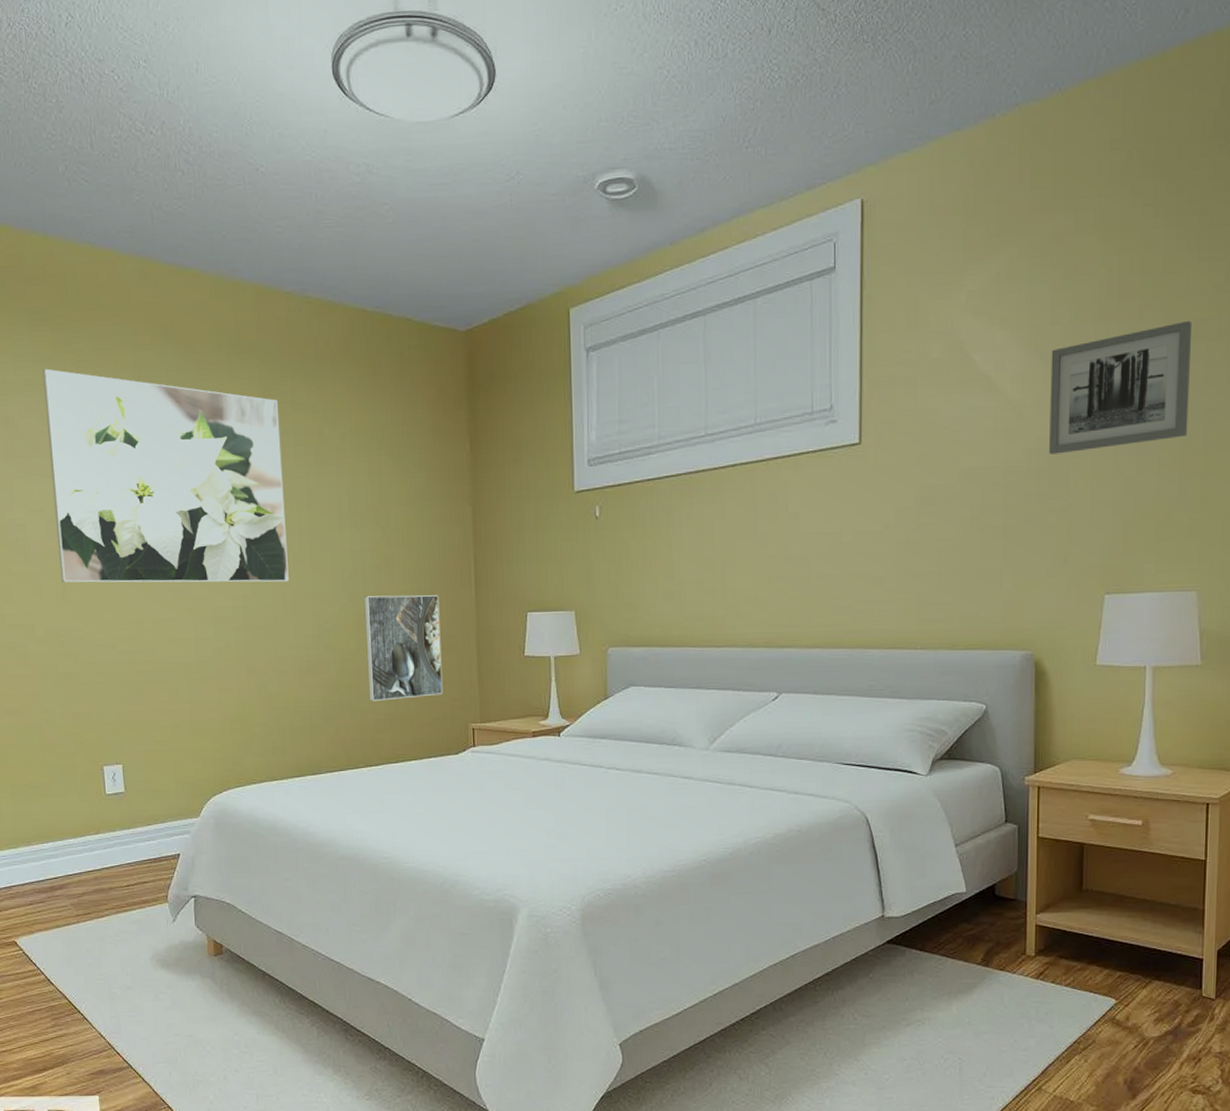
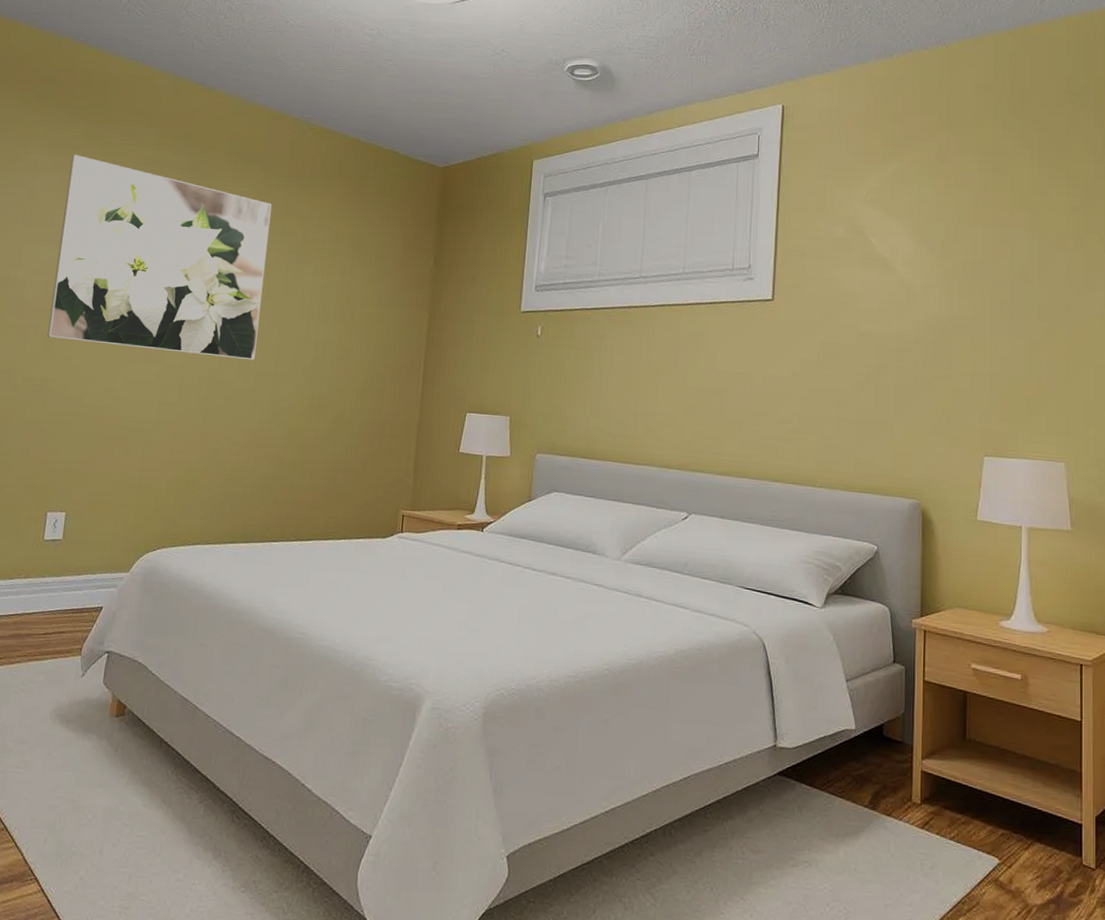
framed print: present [363,595,443,701] -> none [310,381,388,480]
wall art: present [1049,320,1193,454] -> none [935,232,1055,329]

